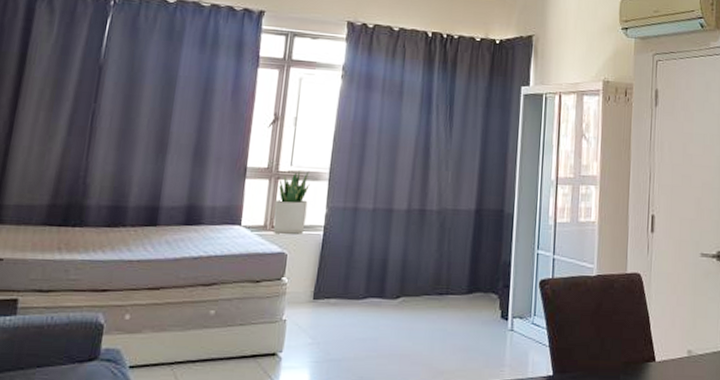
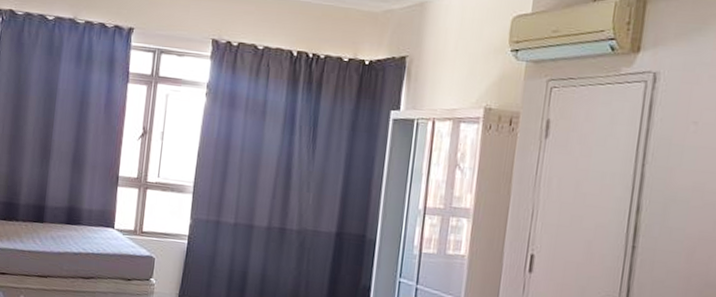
planter: present [273,171,310,235] -> none [142,182,175,241]

